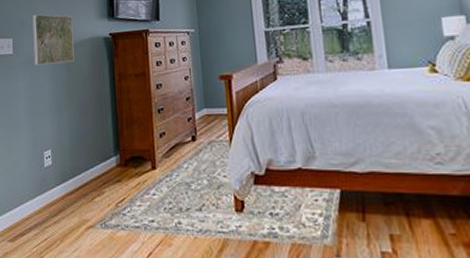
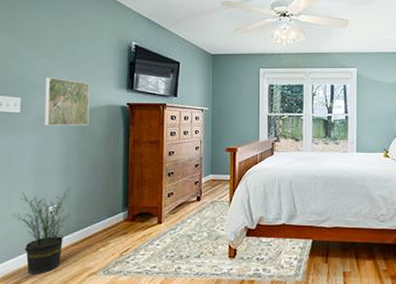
potted plant: none [13,129,65,226] -> present [12,187,72,274]

